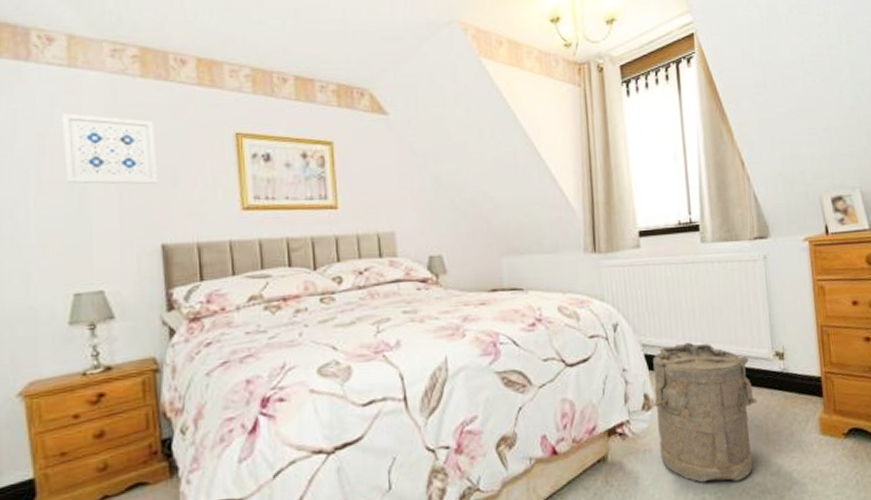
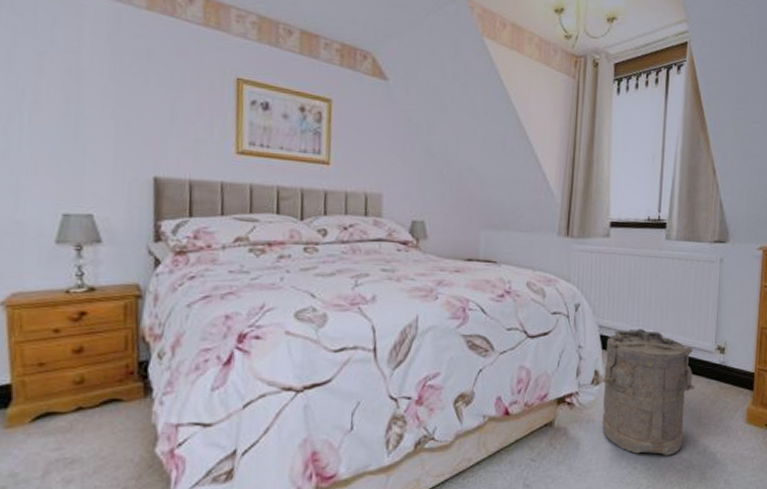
wall art: present [62,113,157,184] -> none [62,34,156,117]

